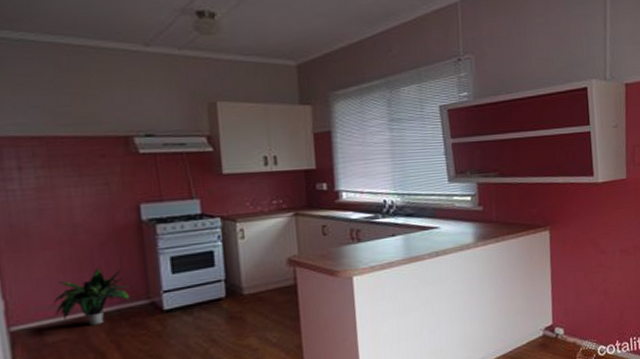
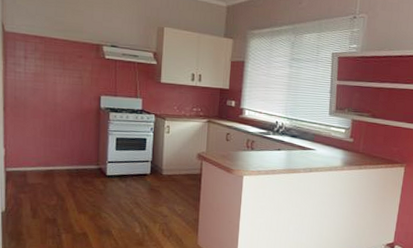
potted plant: present [53,266,133,326] -> none [35,136,88,177]

